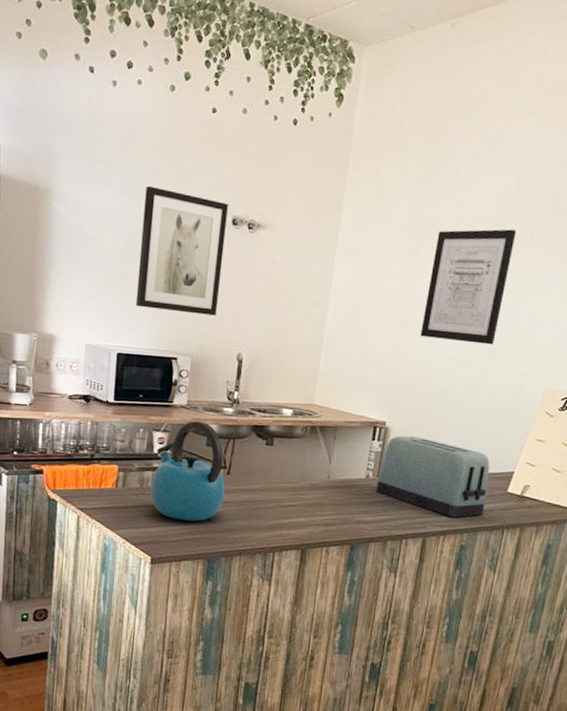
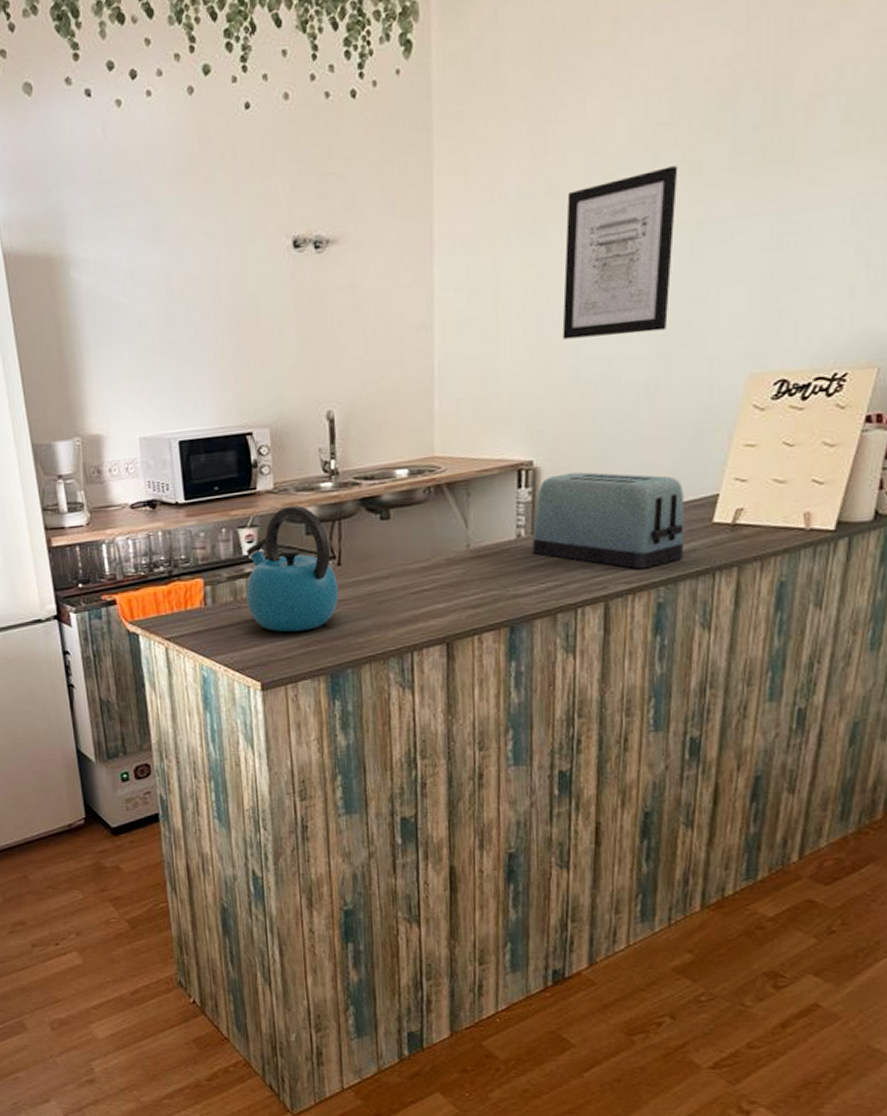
wall art: present [135,185,228,316] -> none [179,221,292,379]

